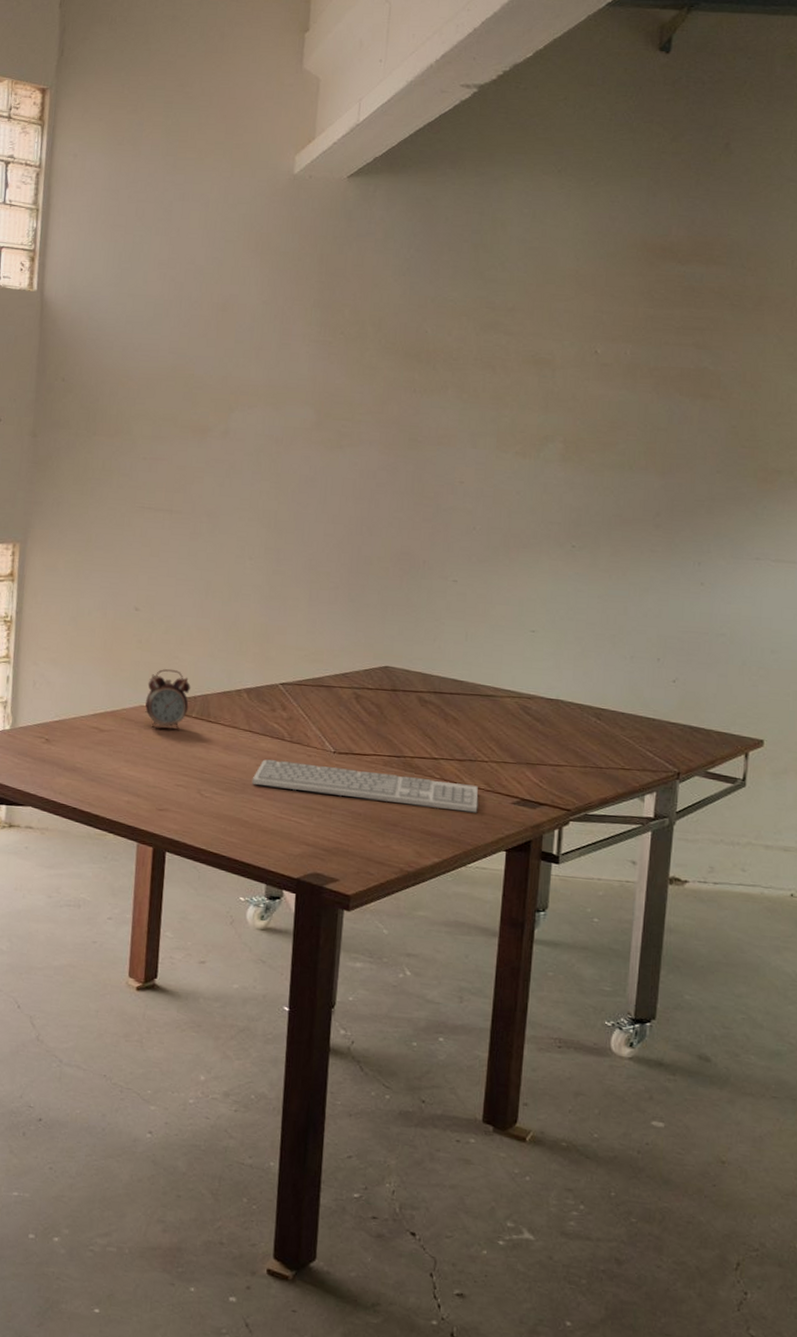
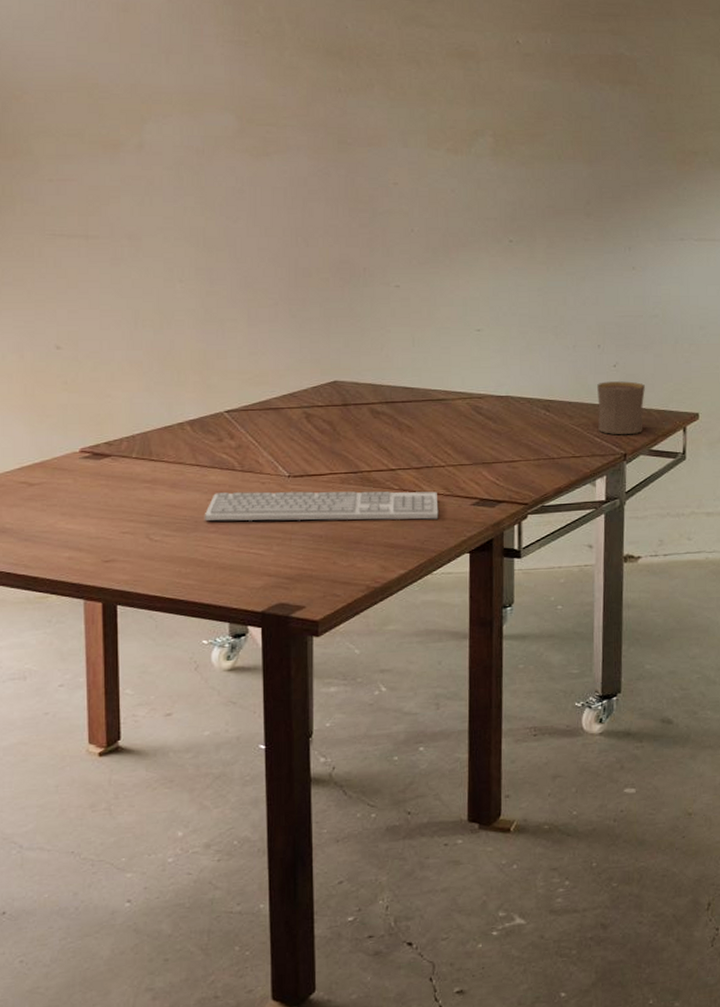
alarm clock: present [145,669,191,730] -> none [79,408,127,476]
cup: none [651,696,706,754] -> present [597,381,645,434]

